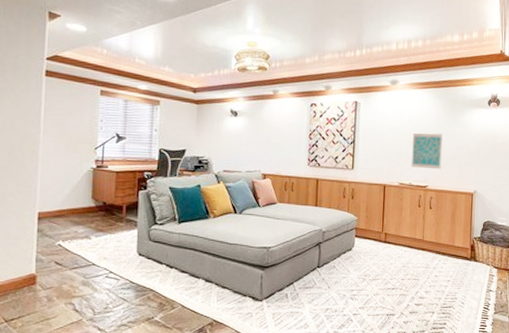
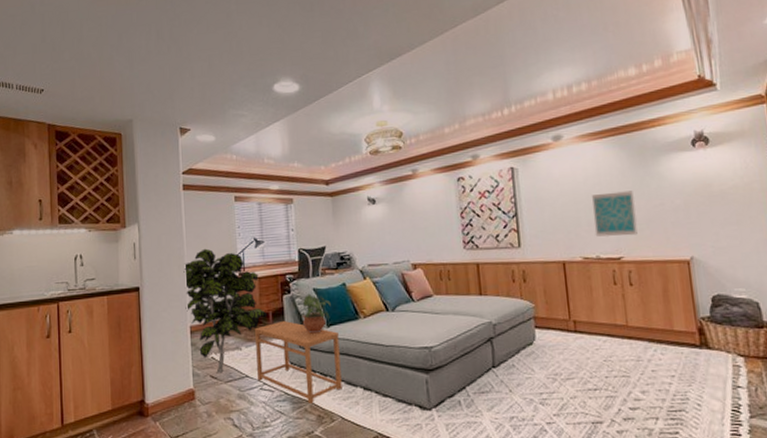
indoor plant: none [35,137,122,260] -> present [183,248,268,373]
side table: none [104,215,188,293] -> present [254,321,342,405]
potted plant: none [153,191,185,229] -> present [300,293,331,334]

